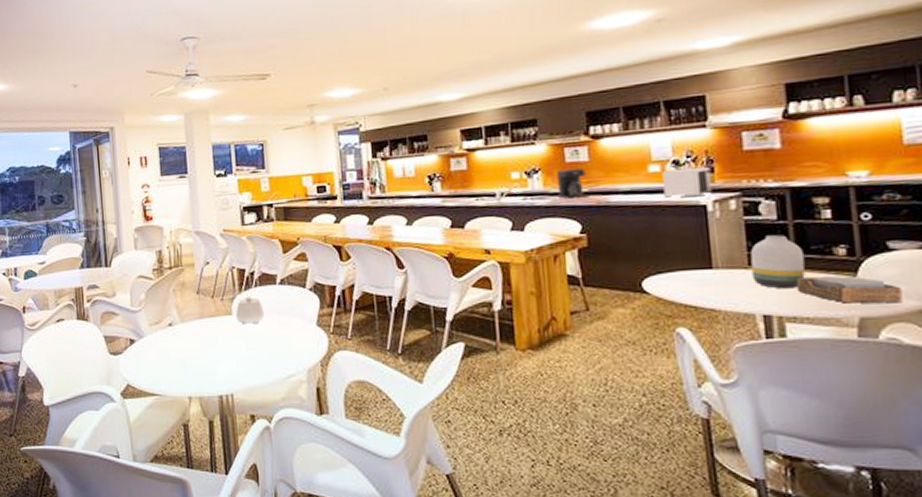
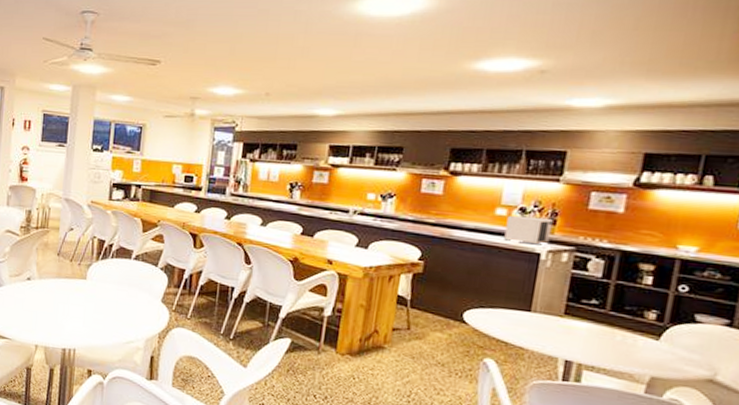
sugar bowl: present [236,296,265,325] -> none [90,265,116,292]
coffee maker: present [556,168,590,200] -> none [406,199,438,229]
vase: present [750,235,805,289] -> none [564,290,617,342]
napkin holder: present [796,276,903,304] -> none [601,333,696,370]

